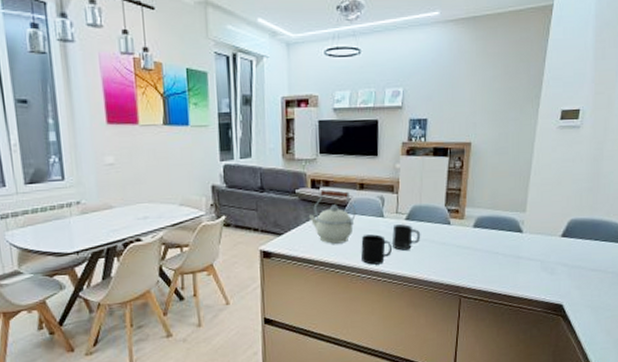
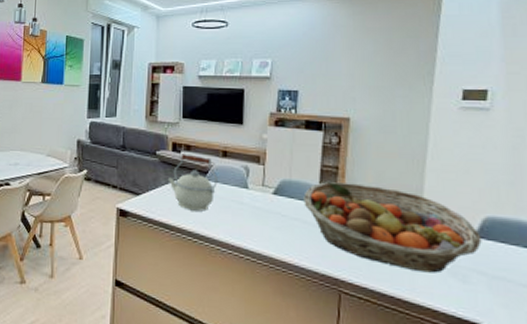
mug: present [361,234,392,265] -> none [222,205,256,240]
mug: present [392,223,421,251] -> none [258,197,291,228]
fruit basket: none [432,202,566,271] -> present [303,182,482,273]

